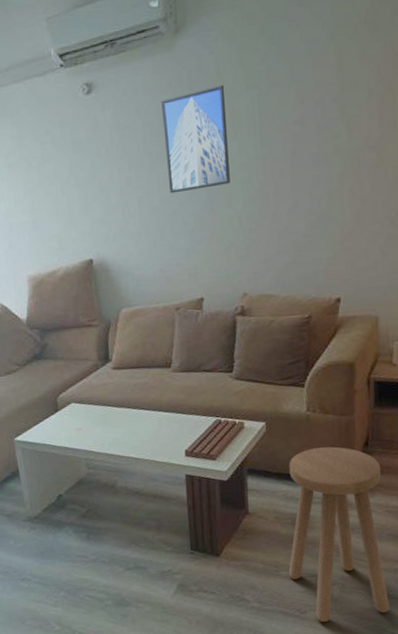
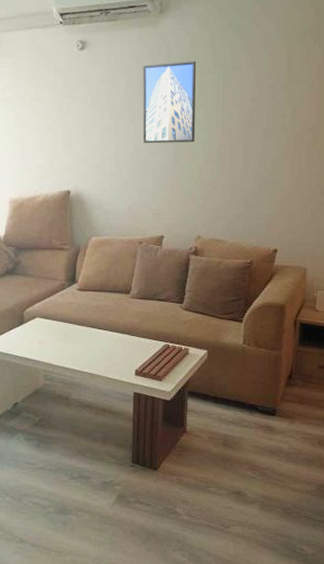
stool: present [288,446,390,622] -> none [217,377,301,537]

